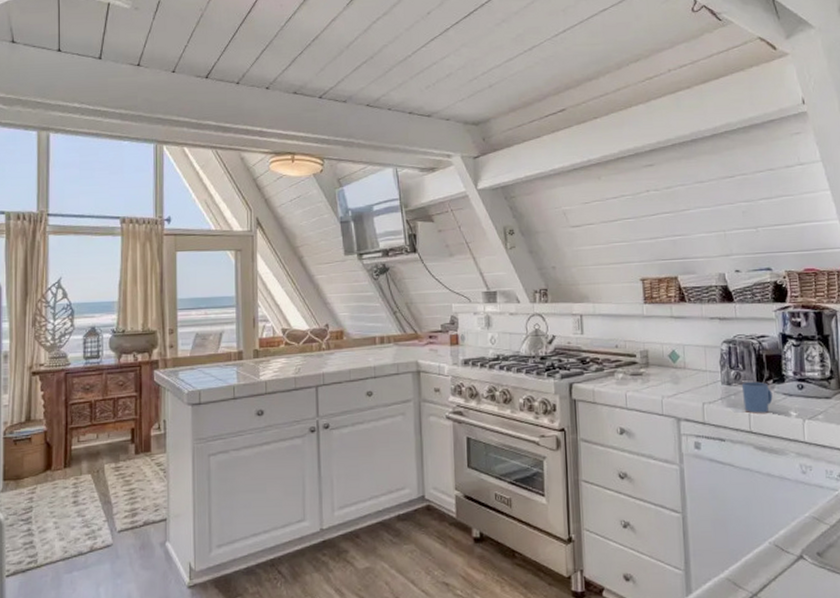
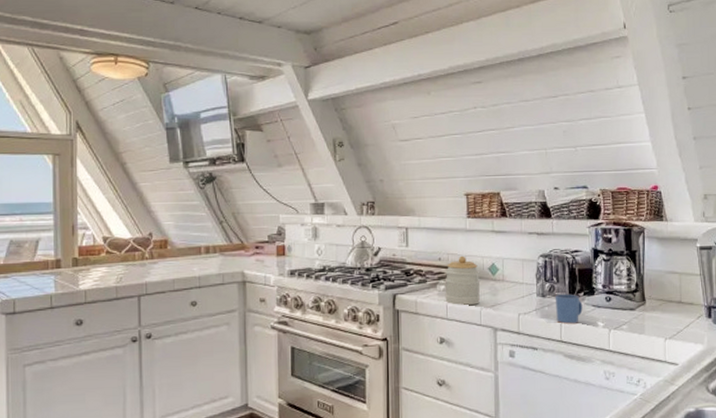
jar: none [622,342,662,394] -> present [444,255,481,305]

